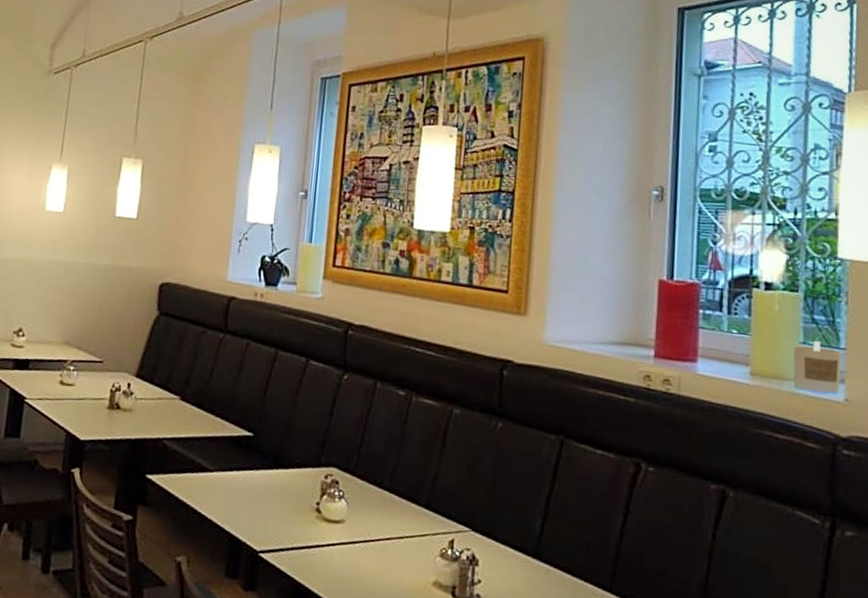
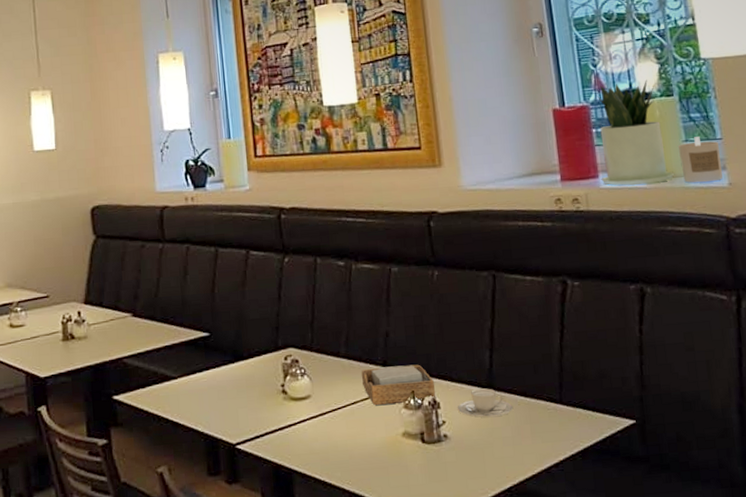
napkin holder: none [400,507,477,556] -> present [361,364,436,405]
teacup: none [496,554,558,590] -> present [457,388,514,418]
planter: none [699,265,784,382] -> present [597,79,675,186]

